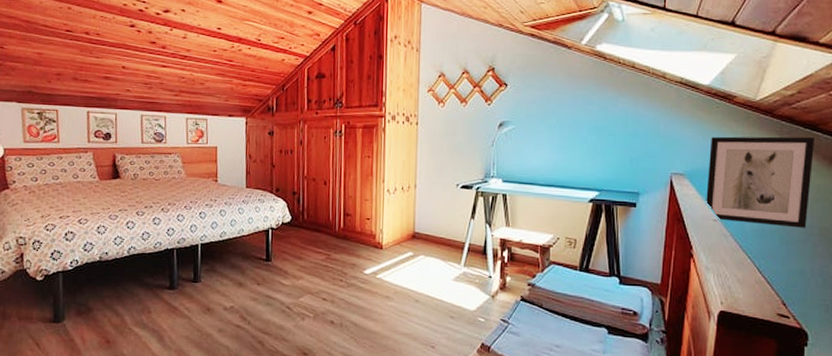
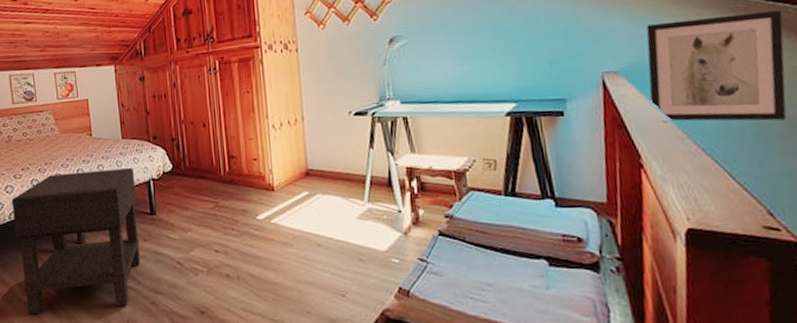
nightstand: none [131,215,255,346] -> present [11,168,141,315]

